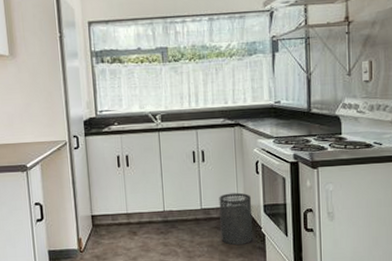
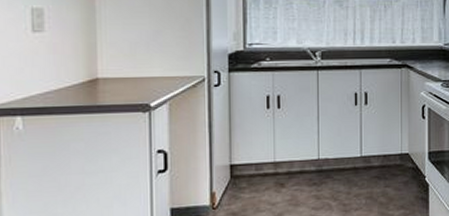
trash can: present [219,192,253,245] -> none [381,138,416,196]

